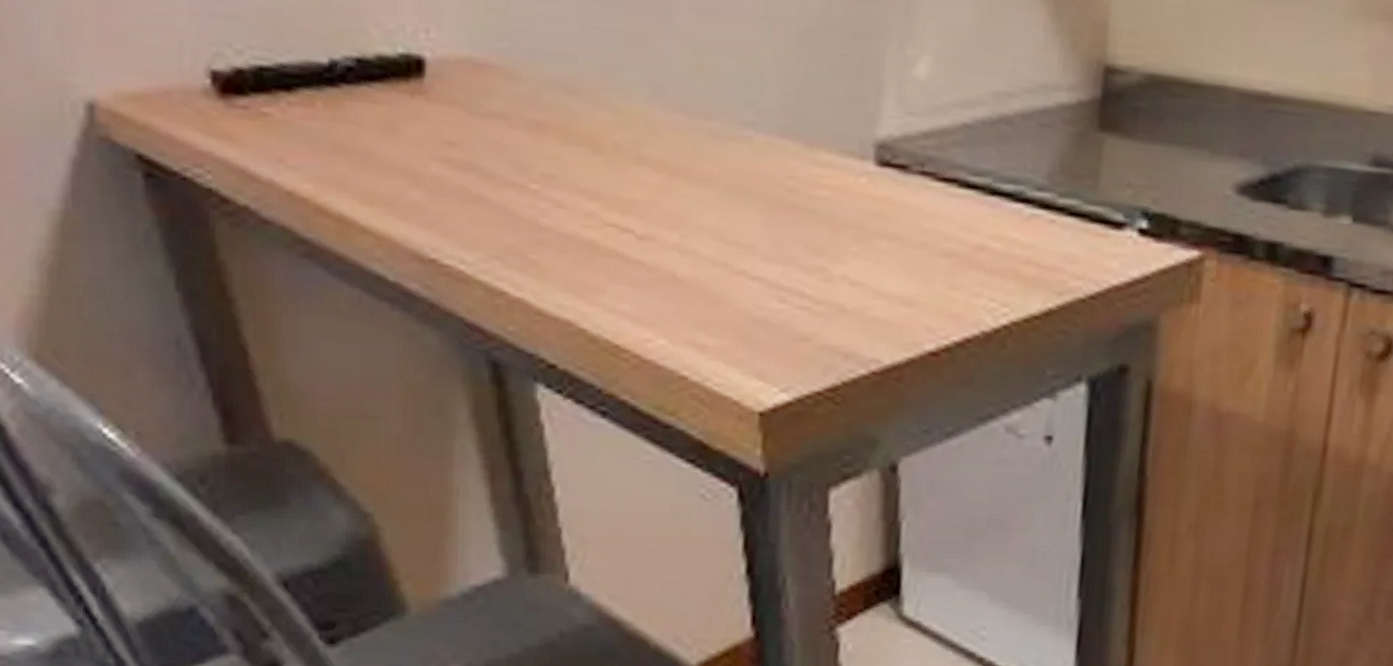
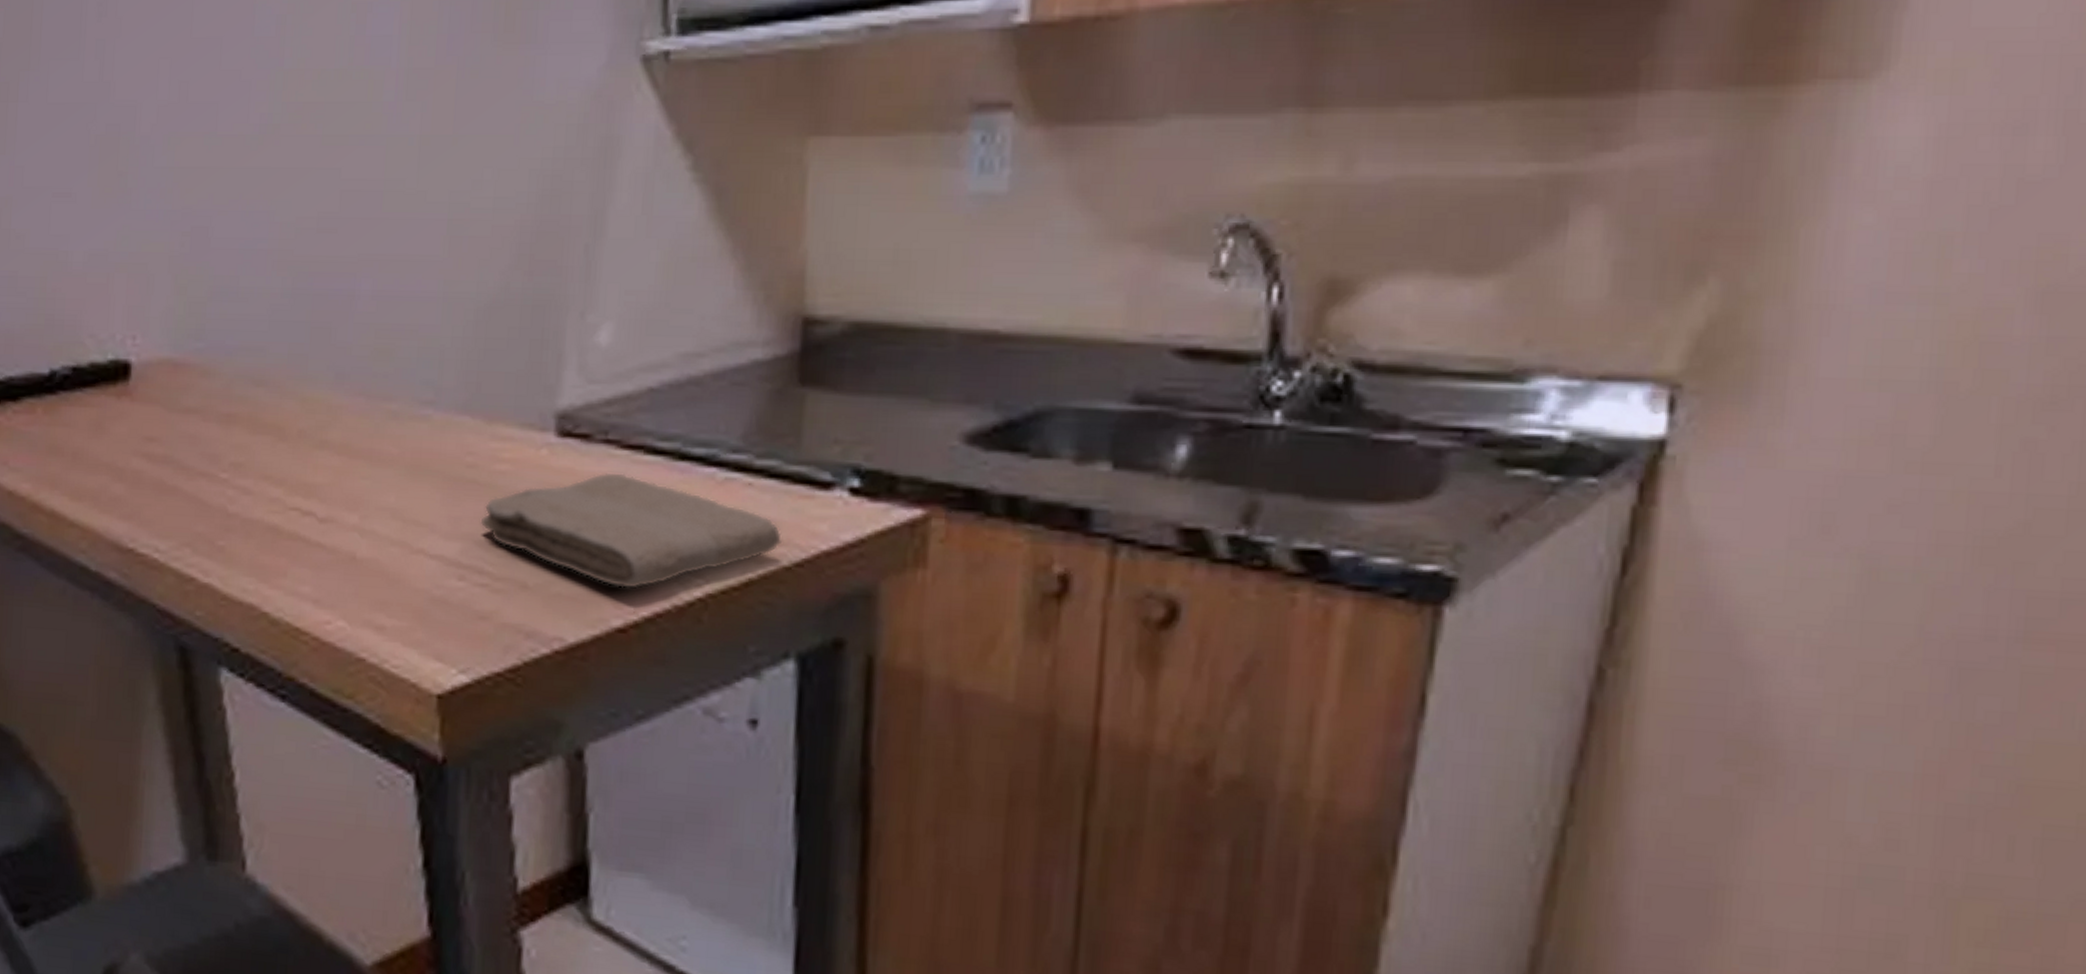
washcloth: none [801,203,1080,315] -> present [480,472,783,589]

